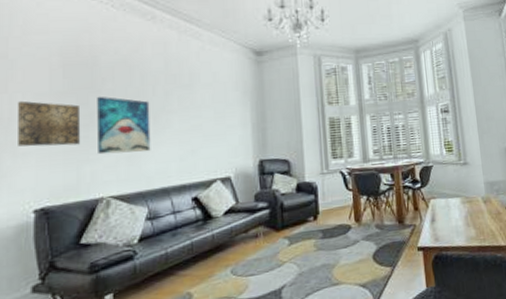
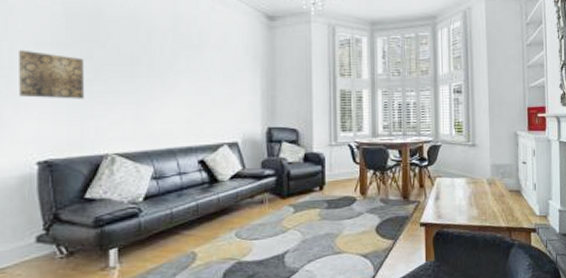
wall art: present [97,96,151,155] -> none [102,50,157,112]

